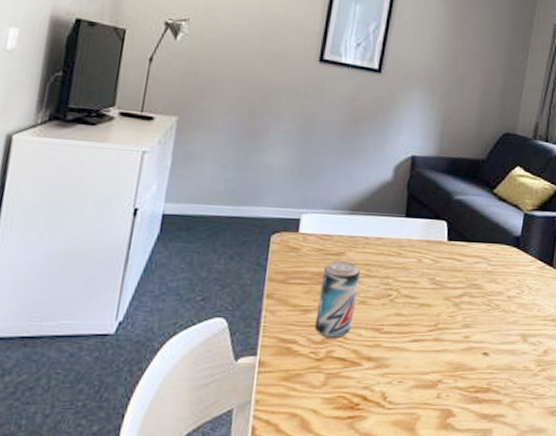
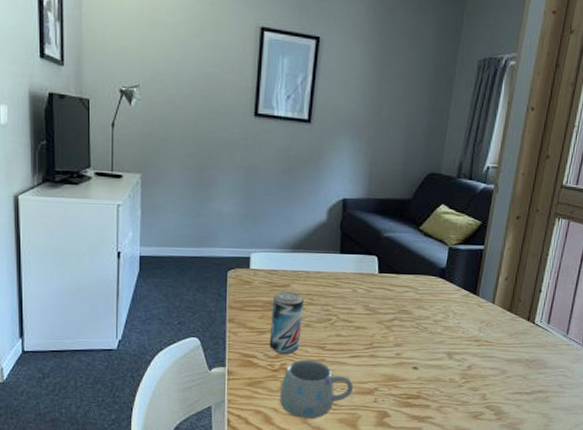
mug: none [321,345,414,423] -> present [279,359,354,419]

